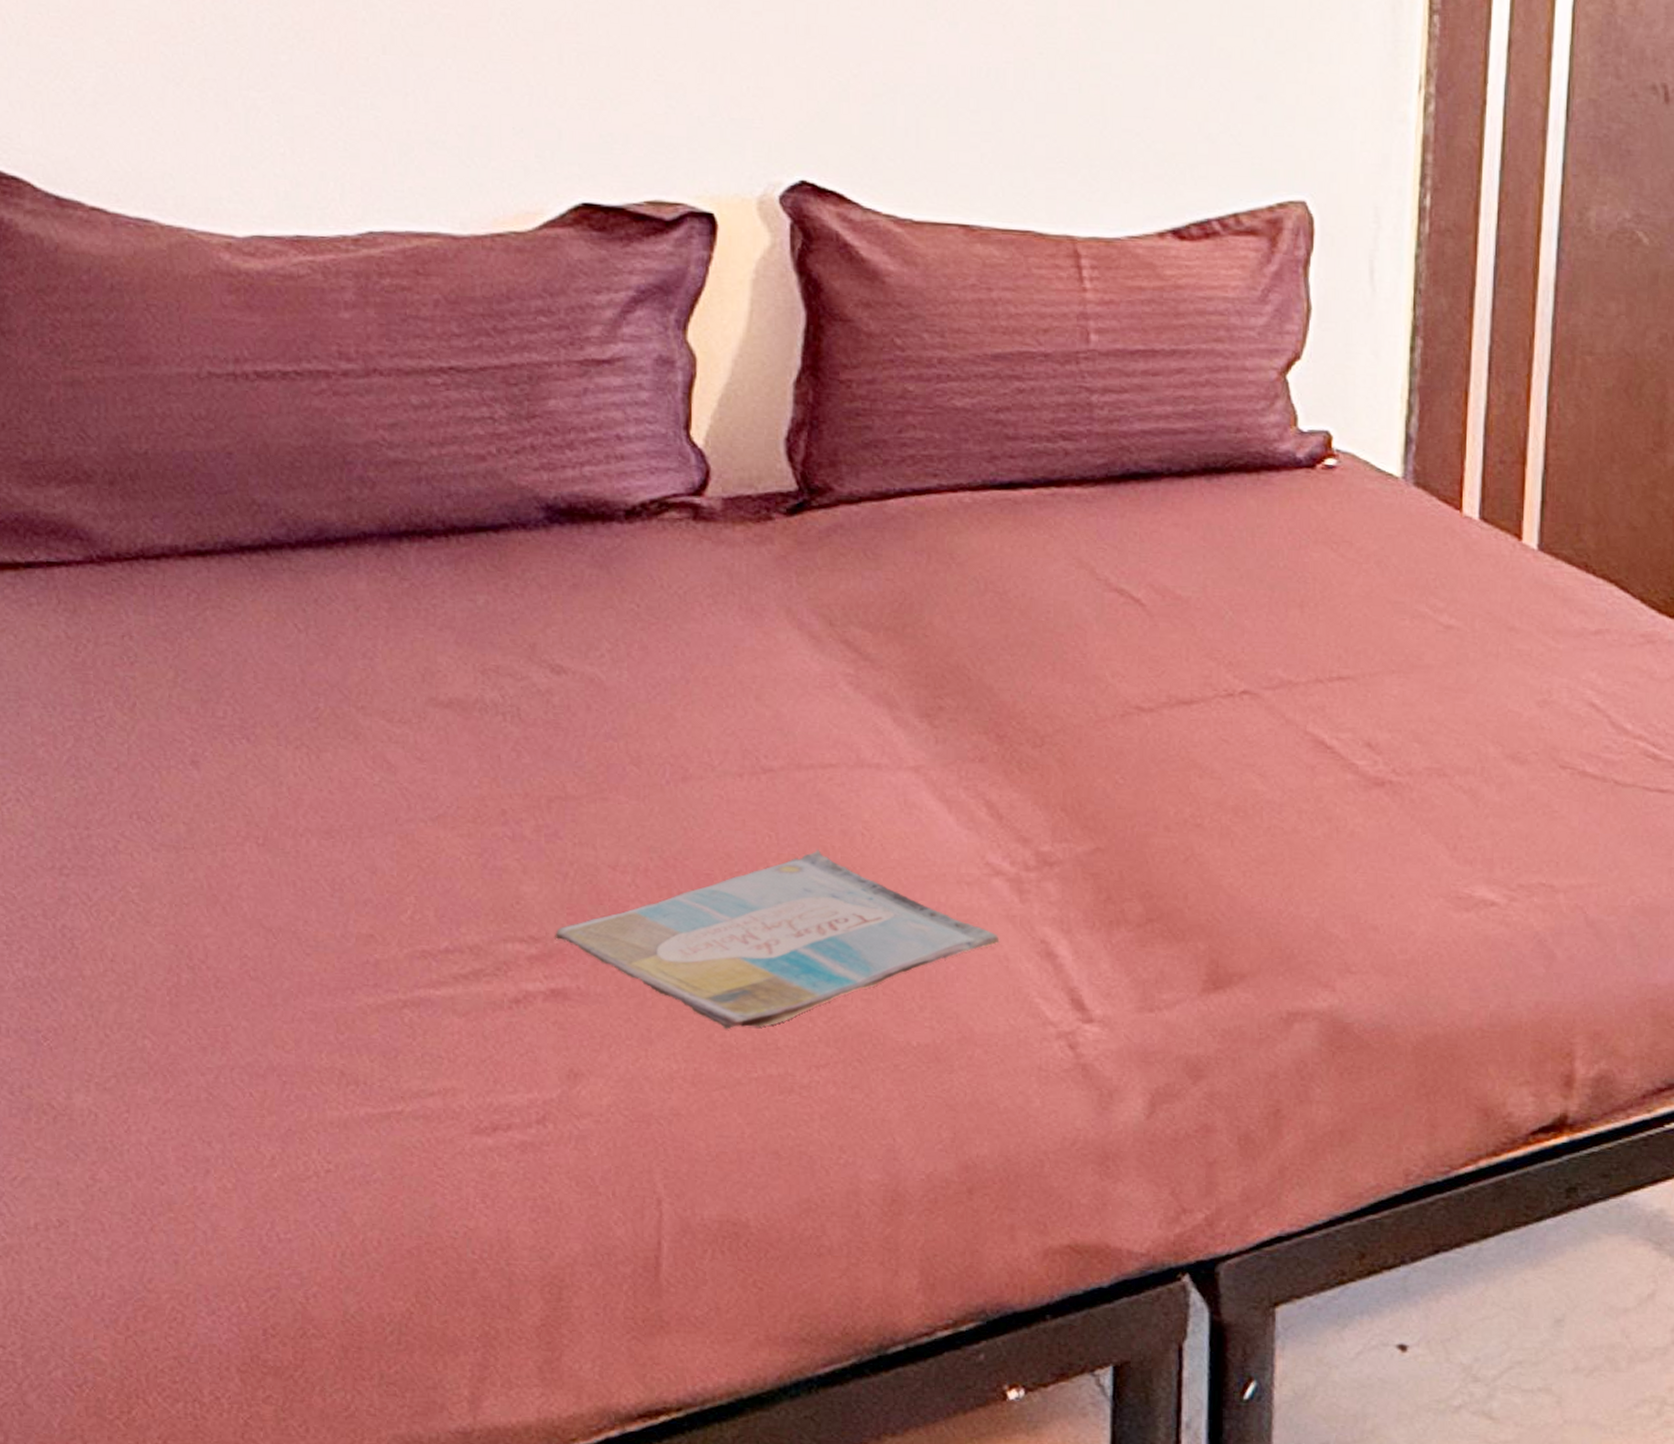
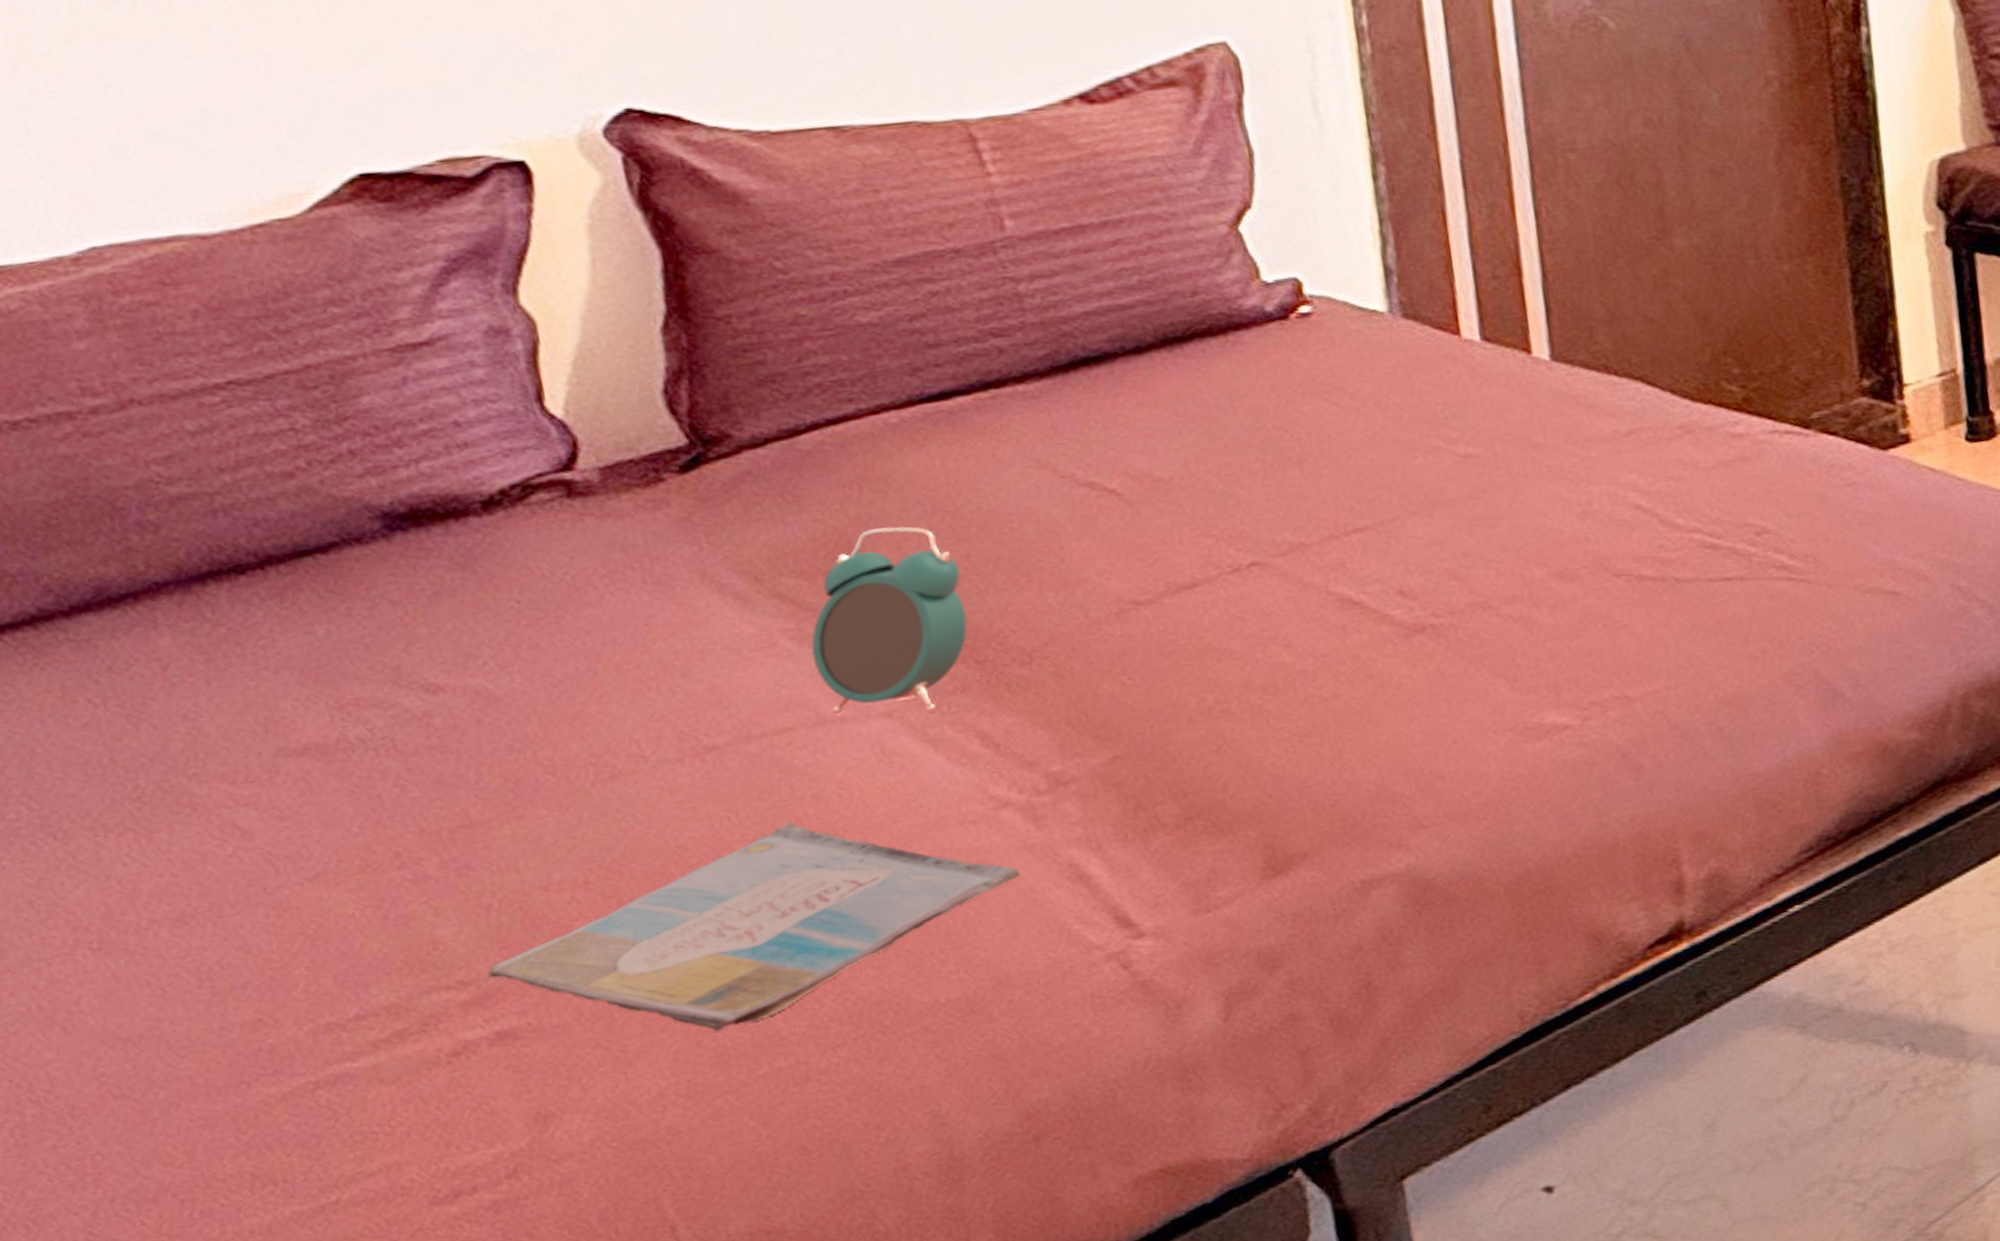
alarm clock: none [863,596,997,775] -> present [811,526,968,714]

